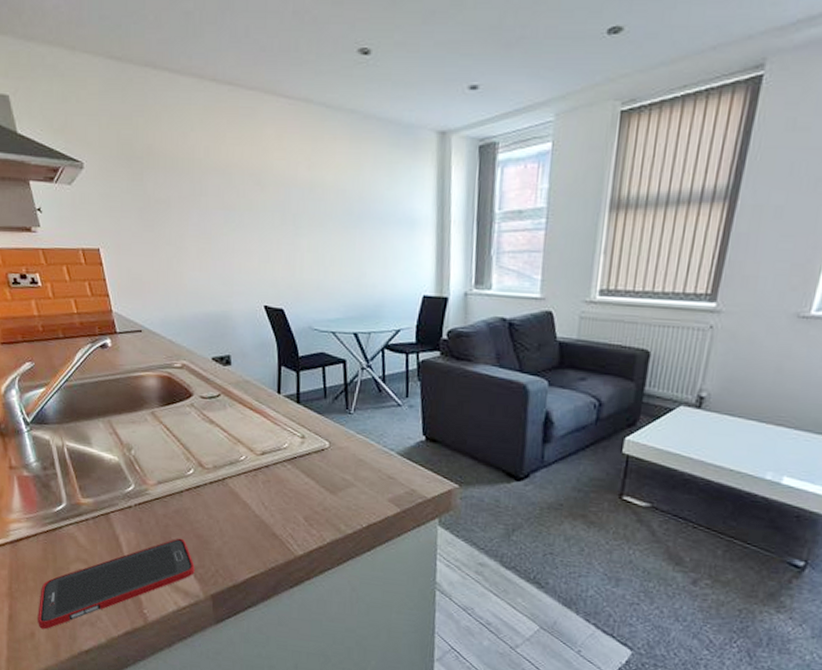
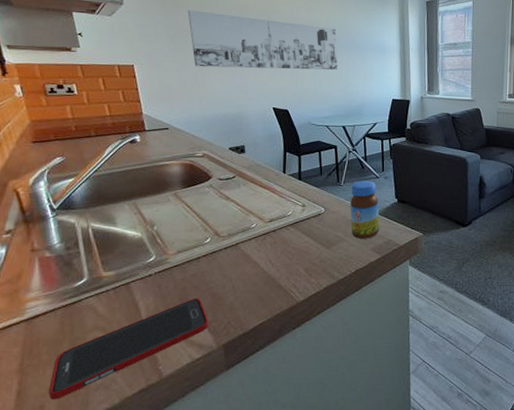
wall art: none [158,173,349,254] -> present [187,10,338,70]
jar: none [362,409,401,486] -> present [350,181,380,239]

